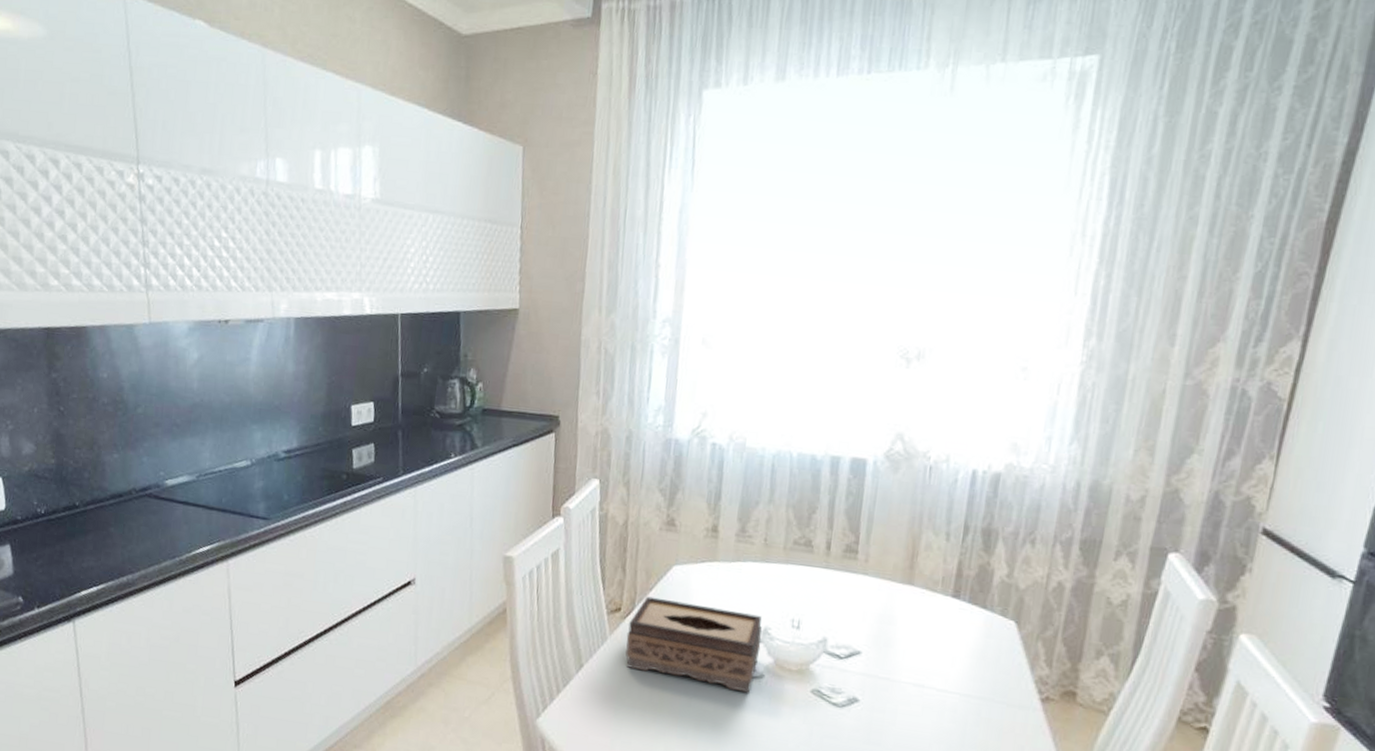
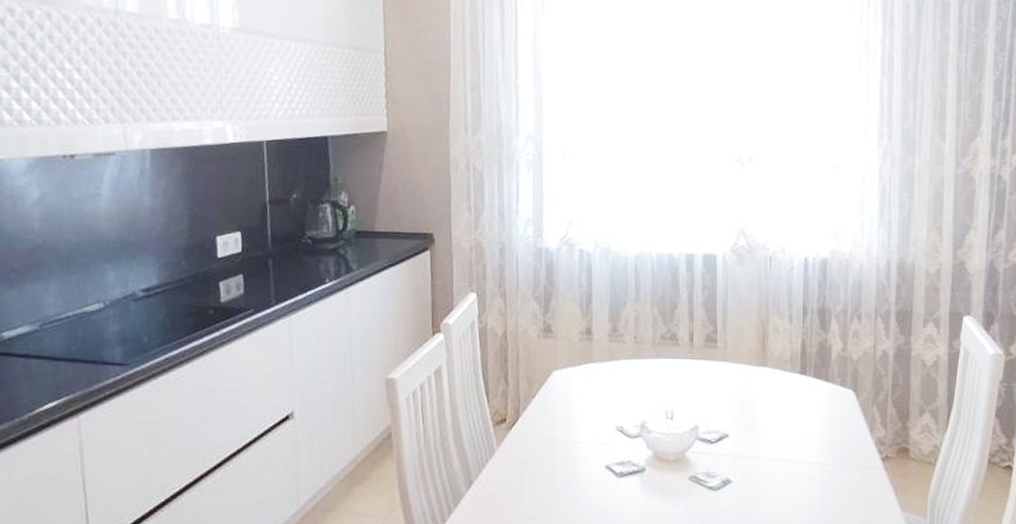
tissue box: present [625,596,762,693] -> none [513,404,640,488]

